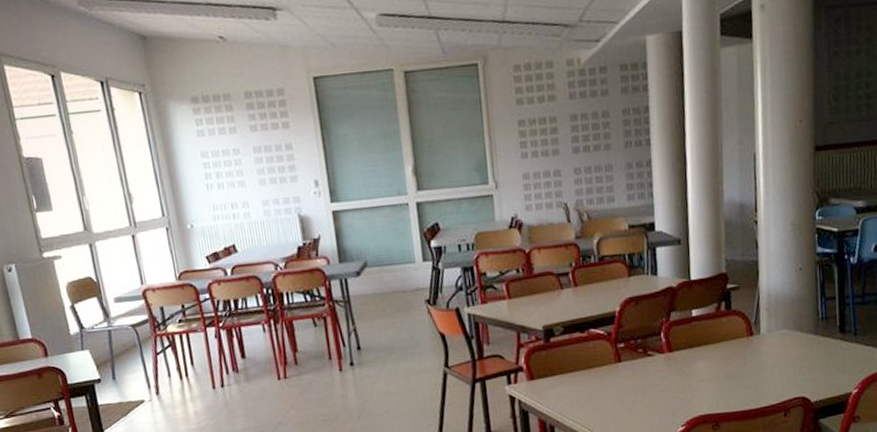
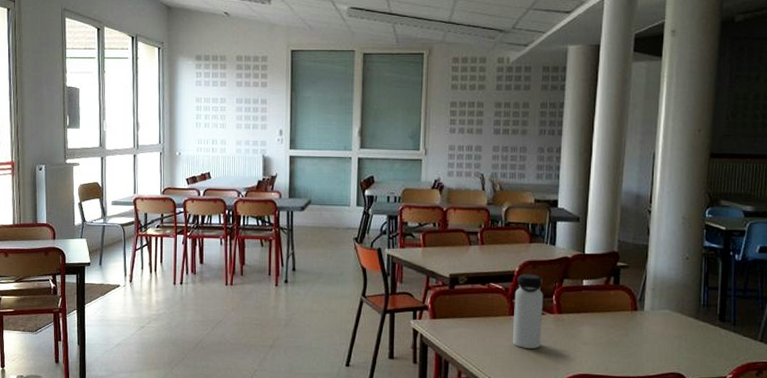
water bottle: none [618,312,654,397] -> present [513,273,544,349]

